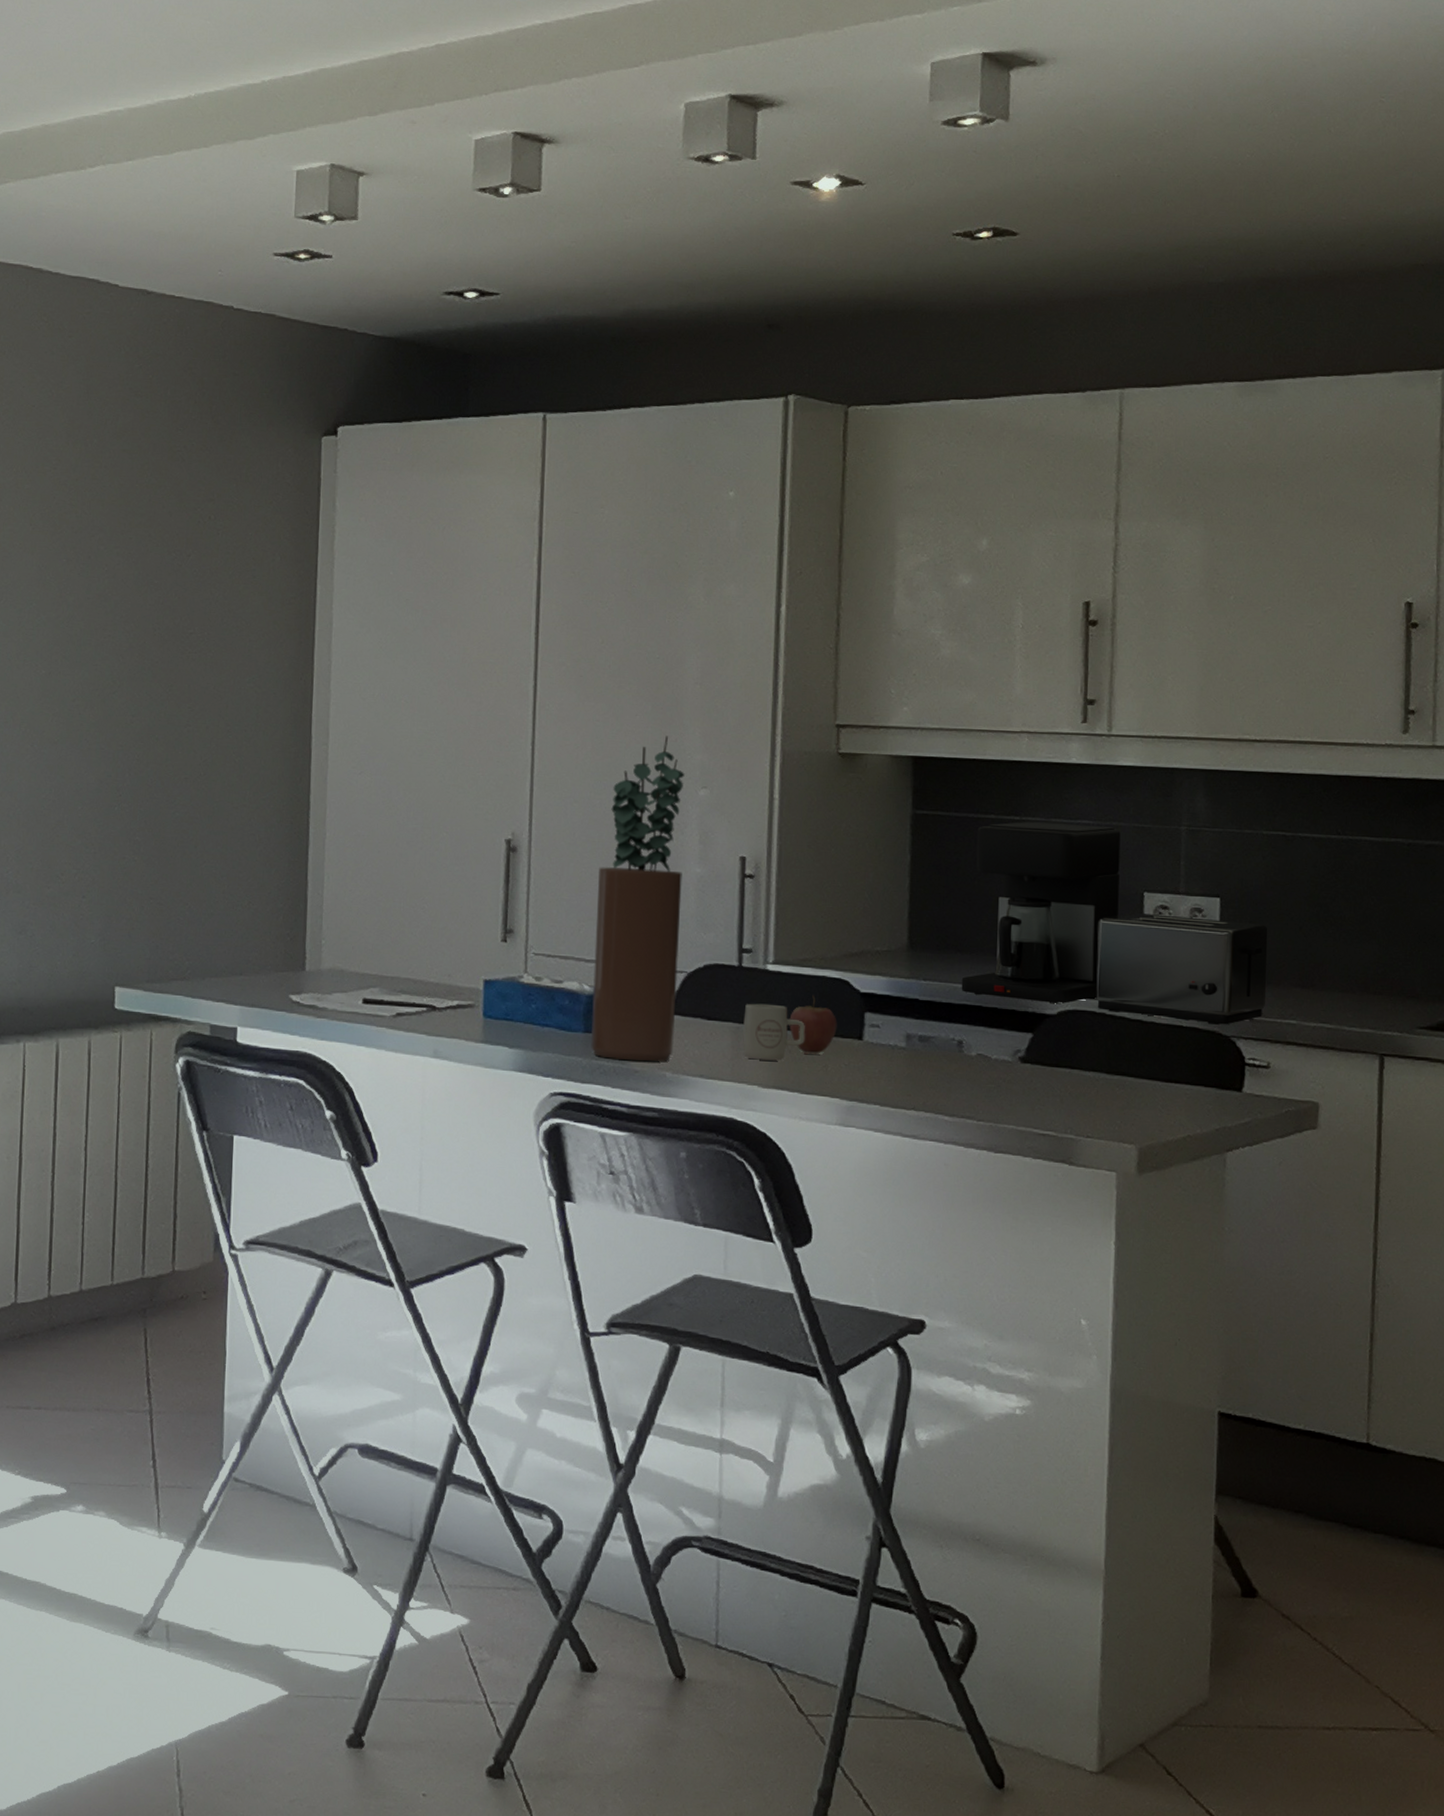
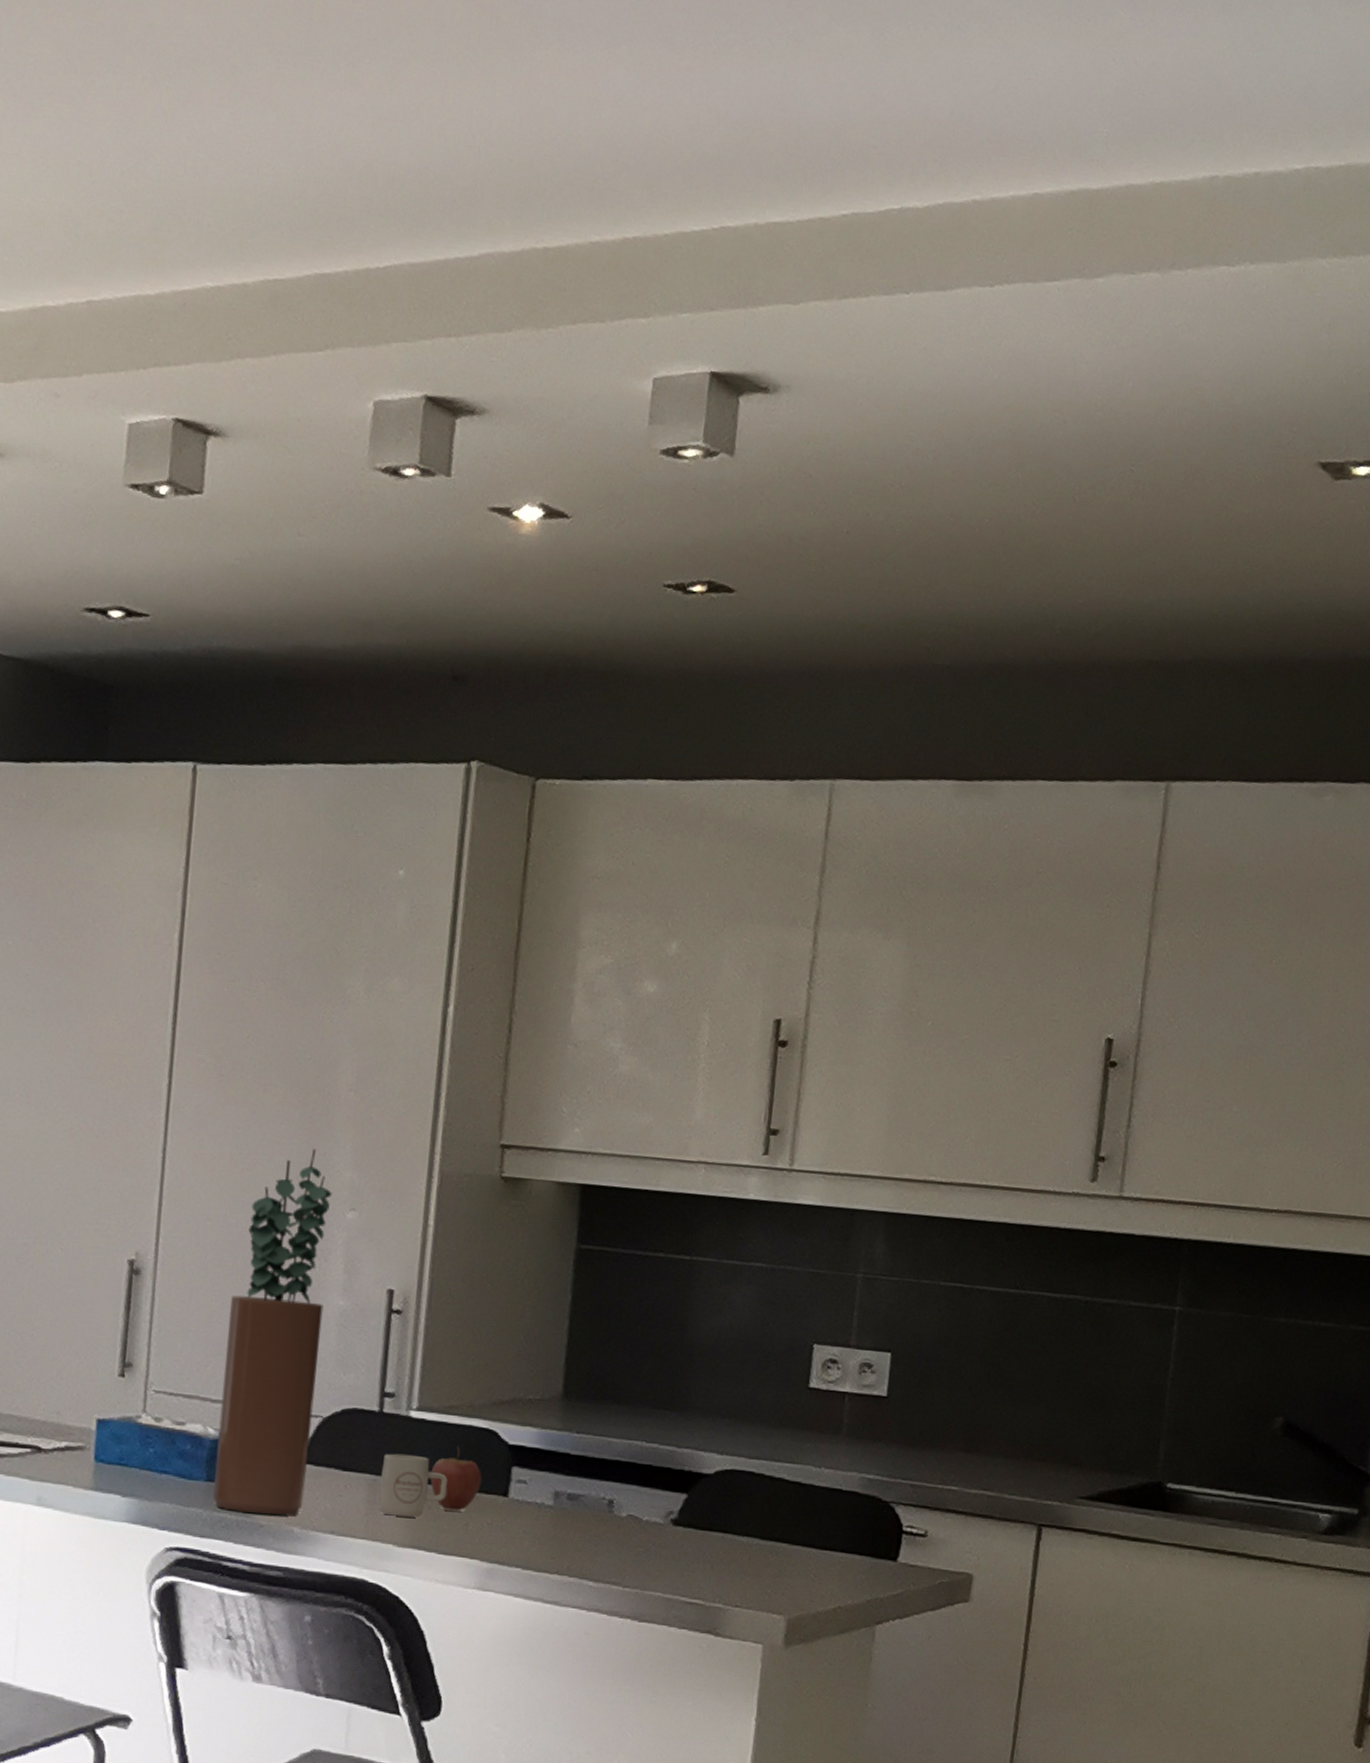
coffee maker: present [961,821,1121,1004] -> none [615,1261,794,1463]
toaster: present [1095,912,1268,1025] -> none [754,1366,938,1490]

